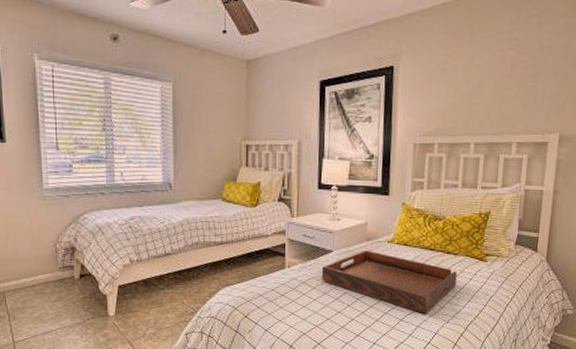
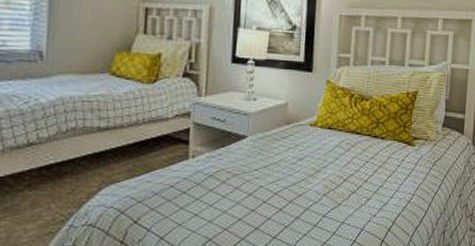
serving tray: present [321,249,457,315] -> none [232,134,385,209]

